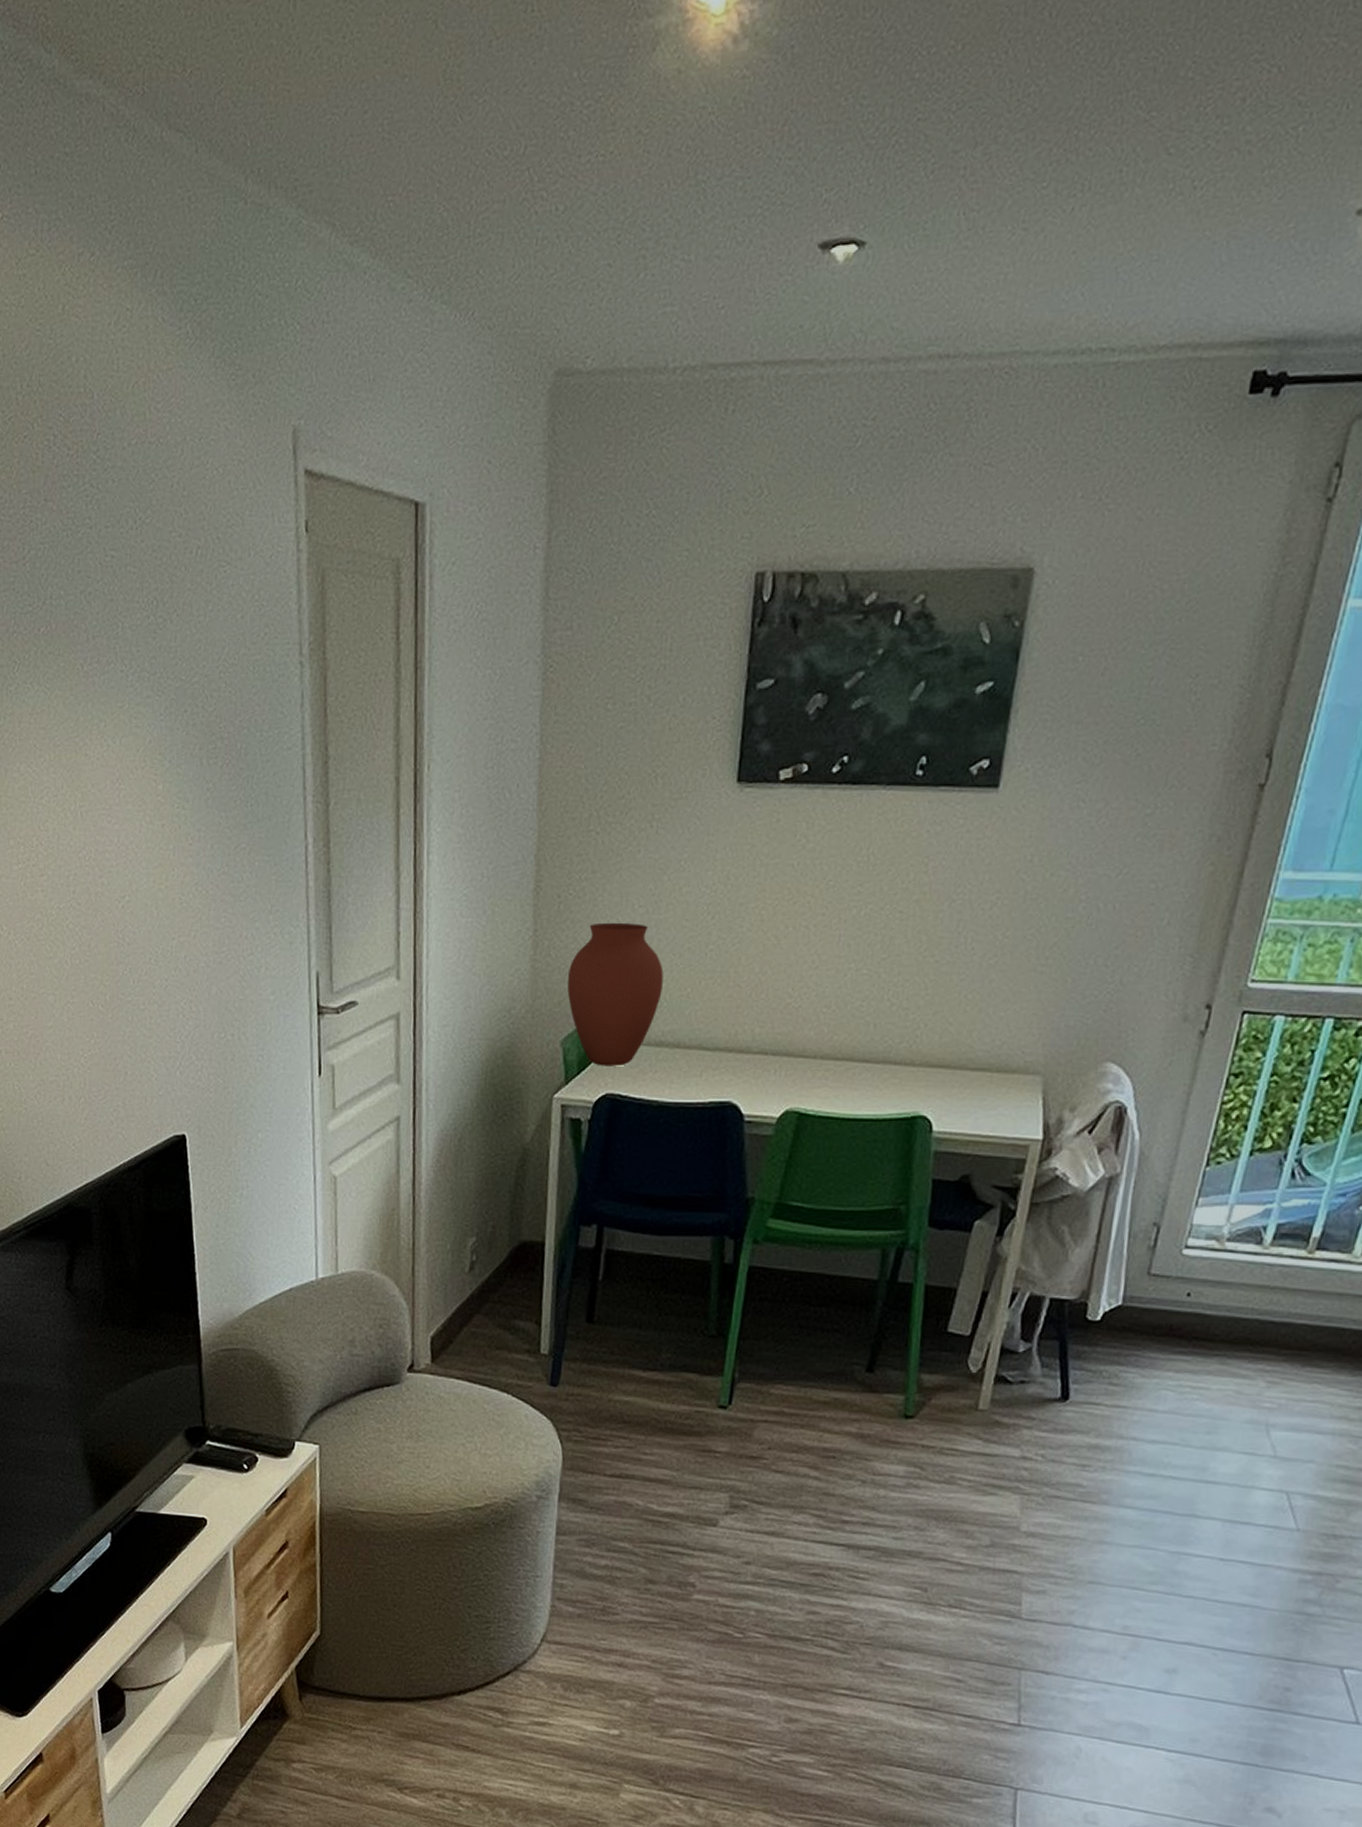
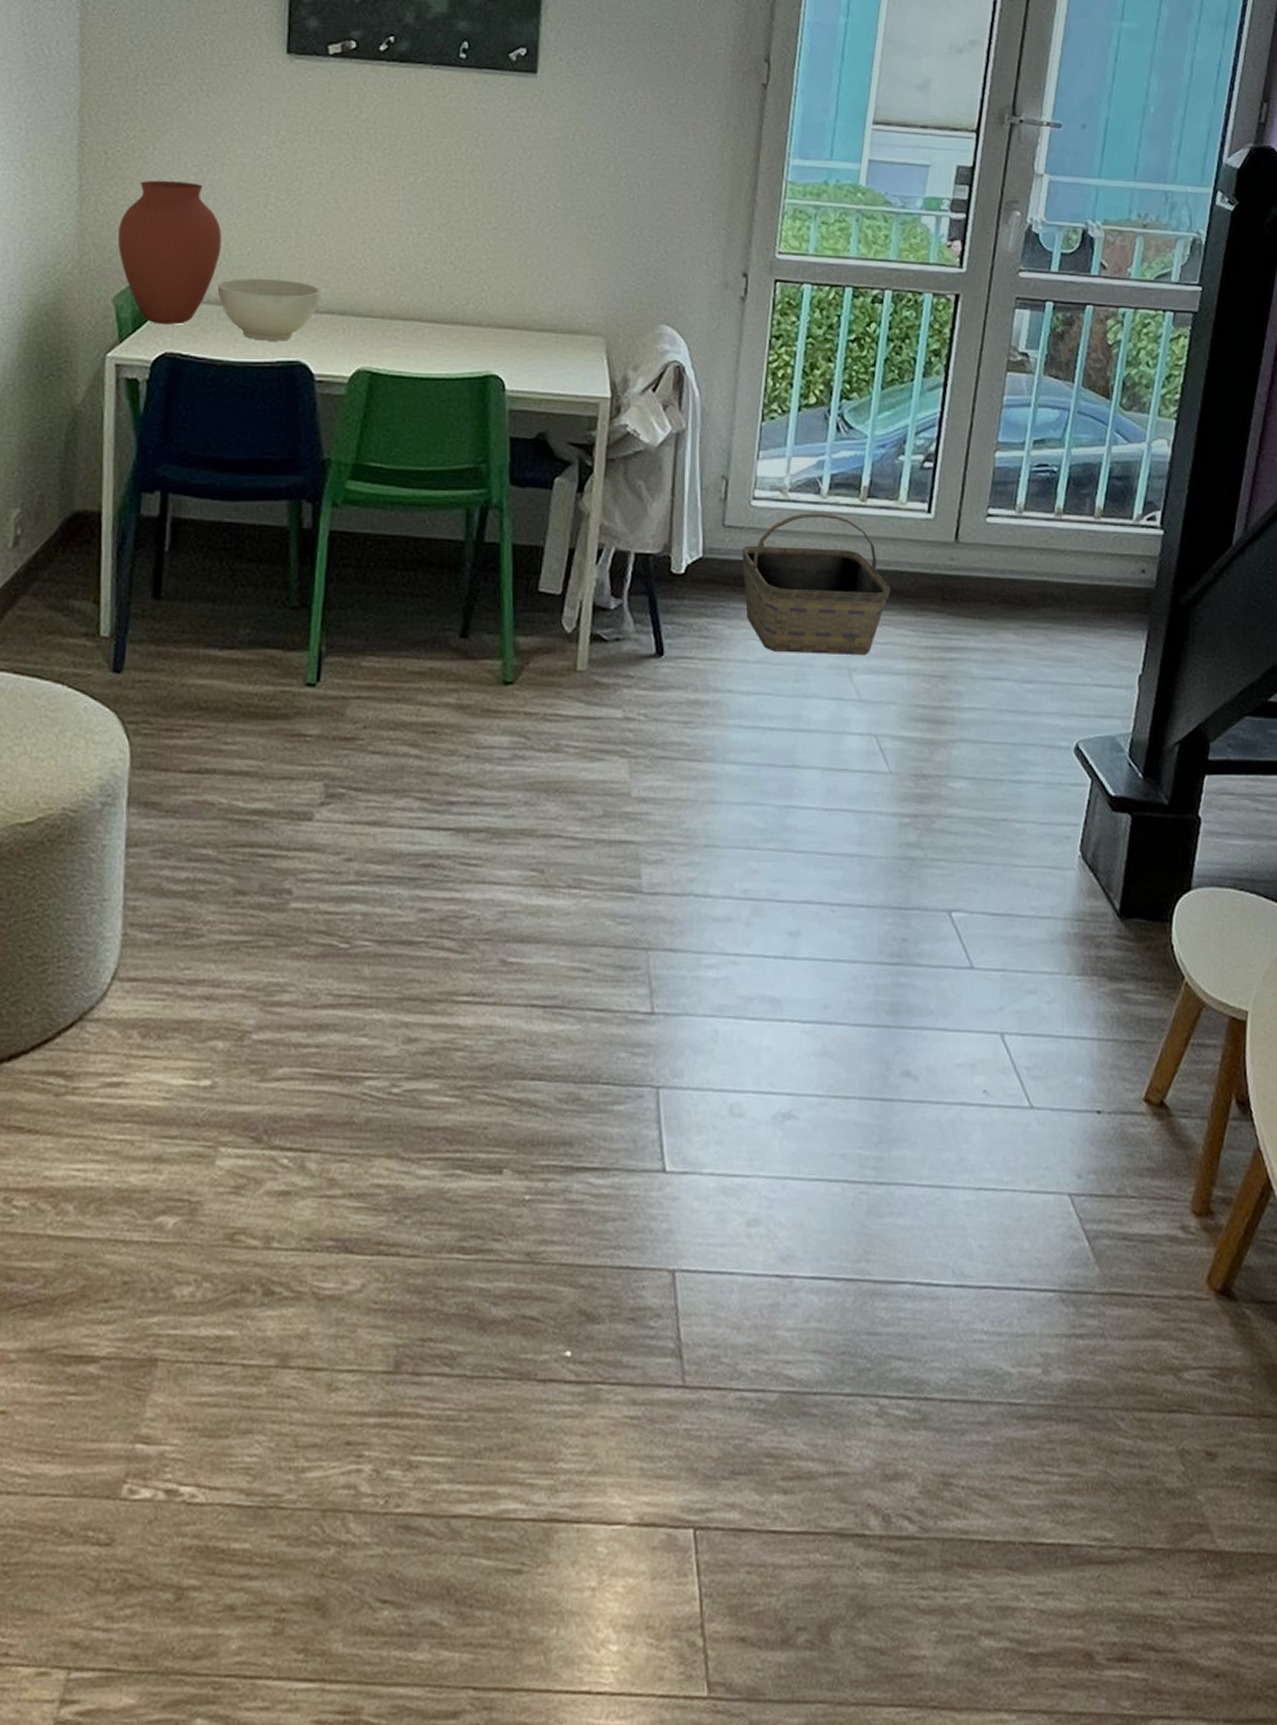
bowl: none [657,1020,756,1082] -> present [217,279,321,341]
basket: none [1162,1263,1328,1413] -> present [742,513,891,656]

